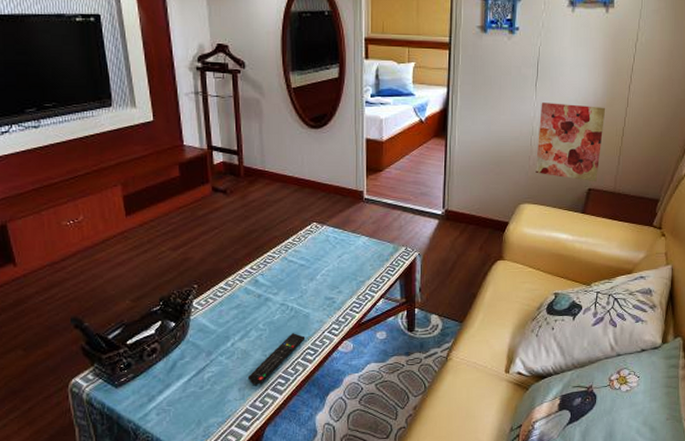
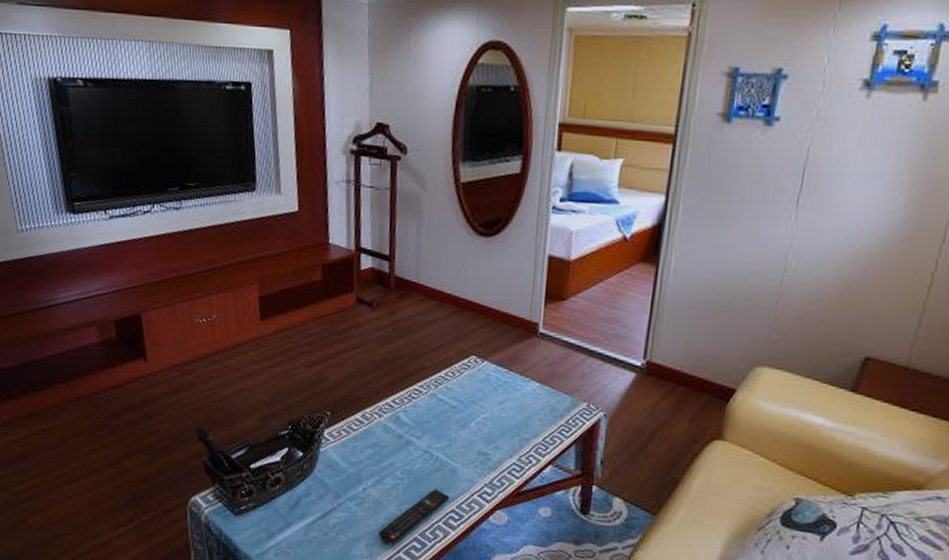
wall art: present [536,103,606,182] -> none [784,226,907,349]

